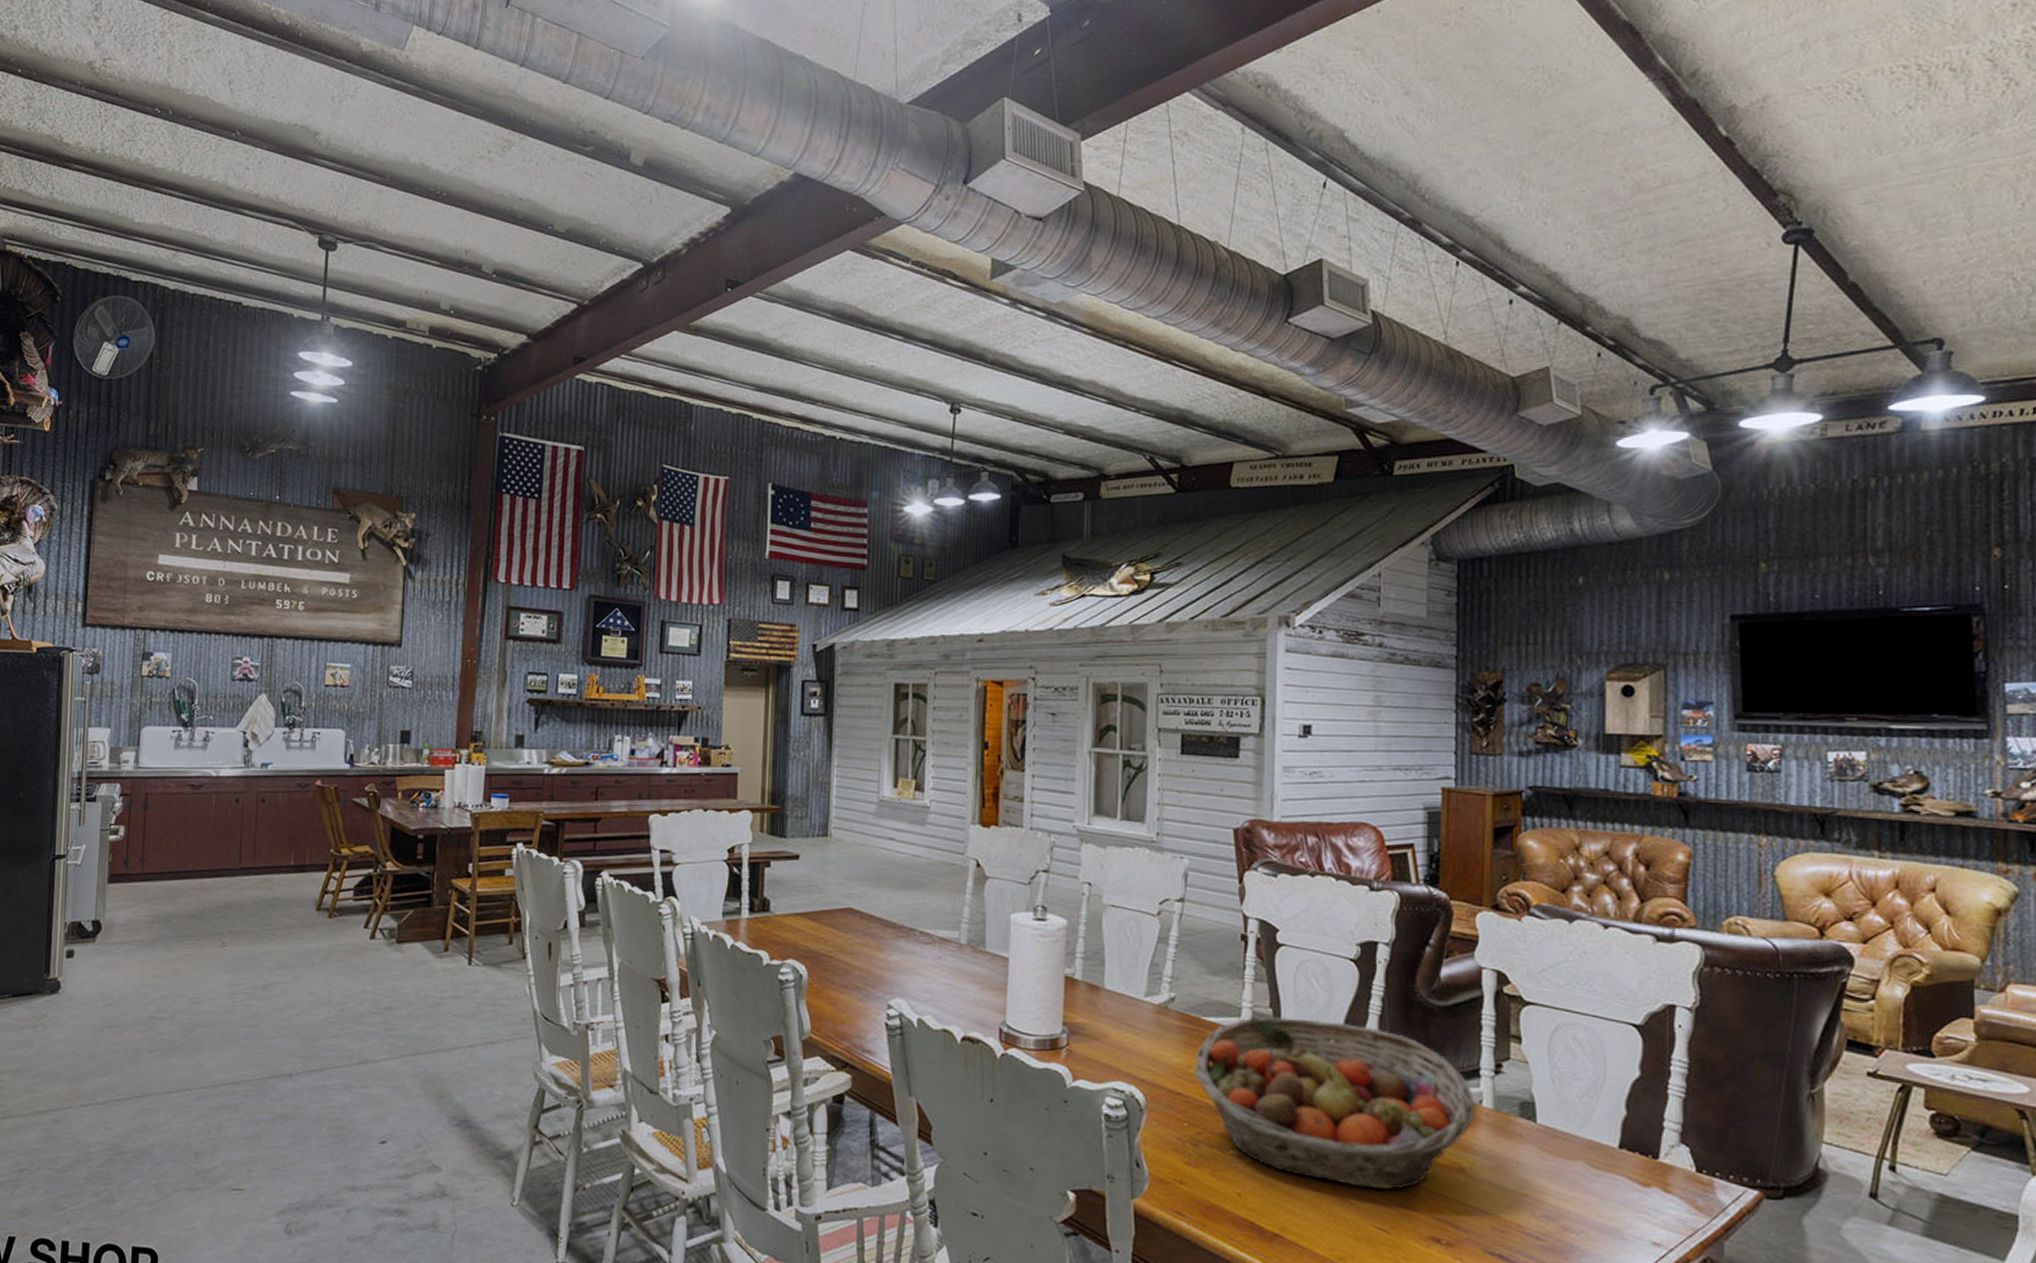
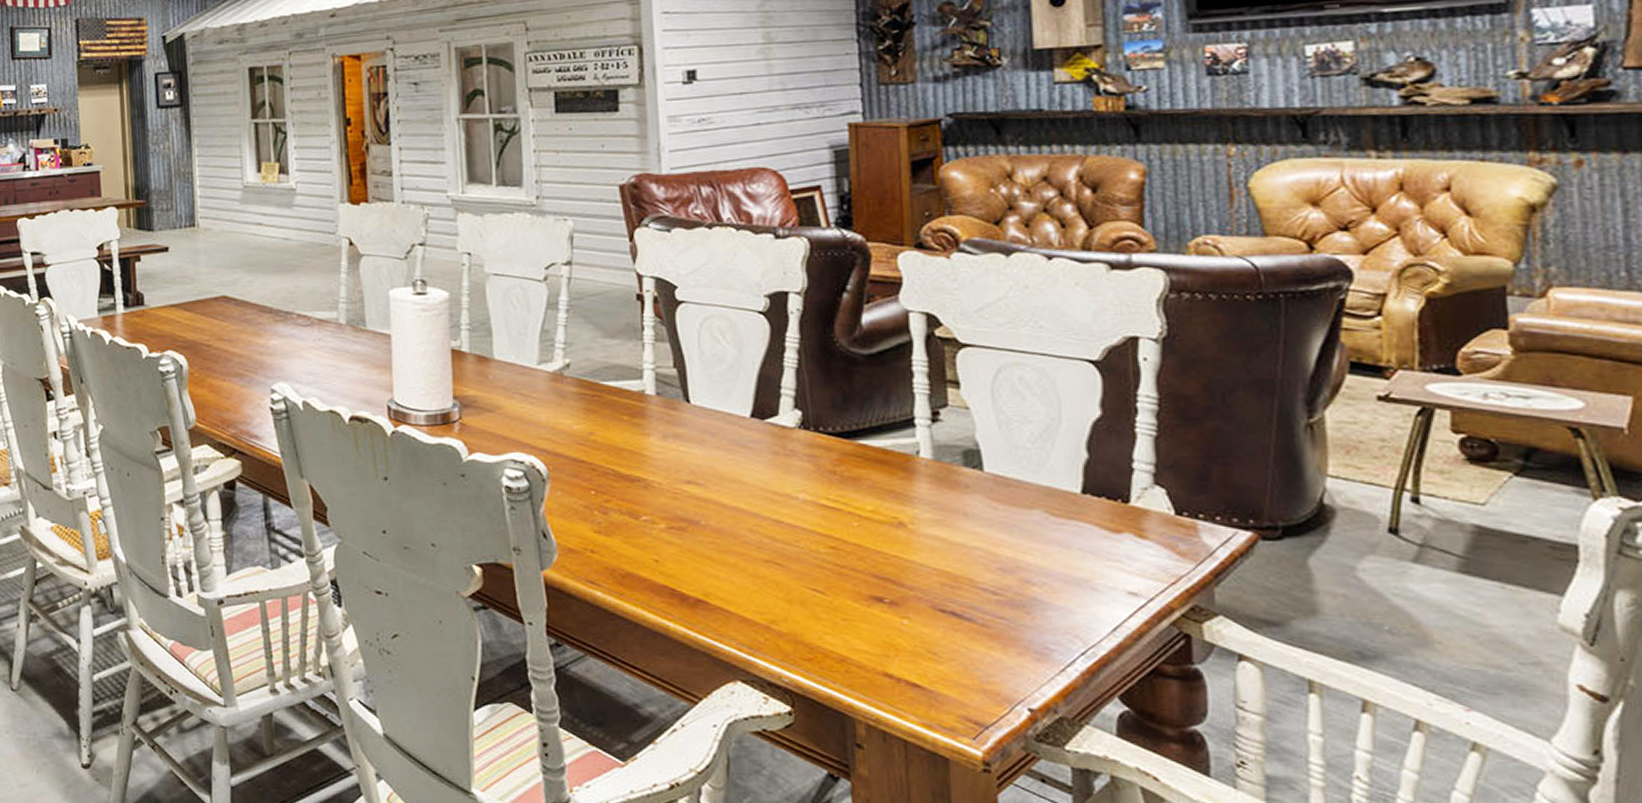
fruit basket: present [1194,1016,1475,1190] -> none [597,376,912,549]

